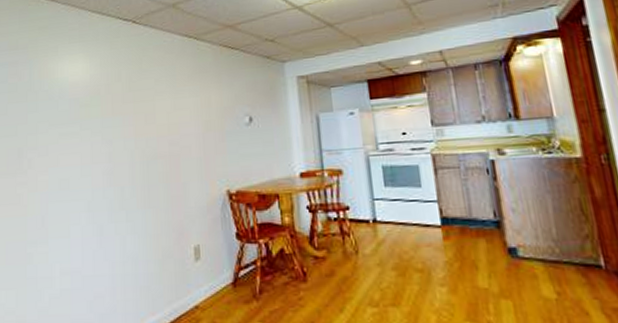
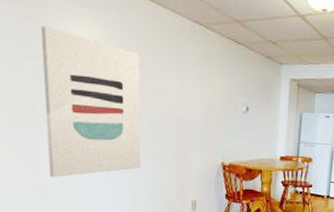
wall art: none [30,67,131,234] -> present [41,26,141,178]

